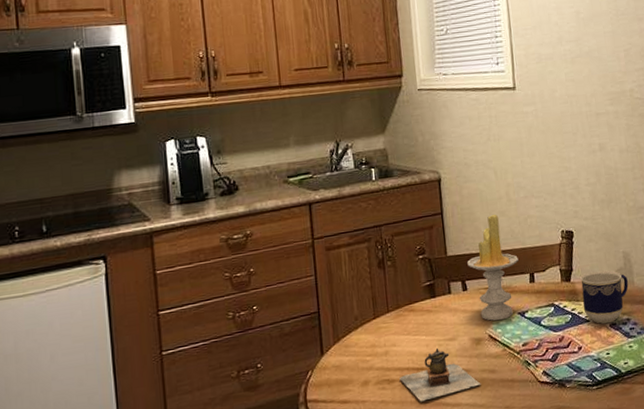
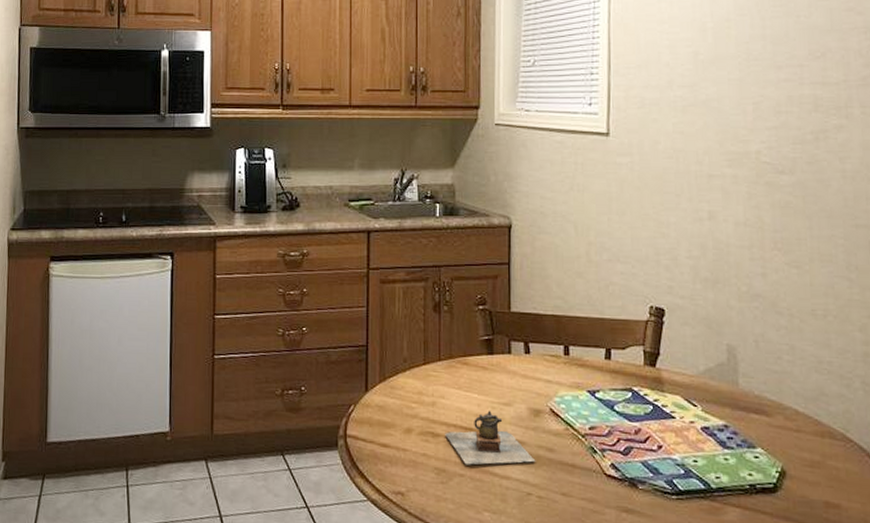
candle: present [467,214,519,321] -> none [533,274,594,395]
cup: present [579,270,629,324] -> none [667,360,730,426]

